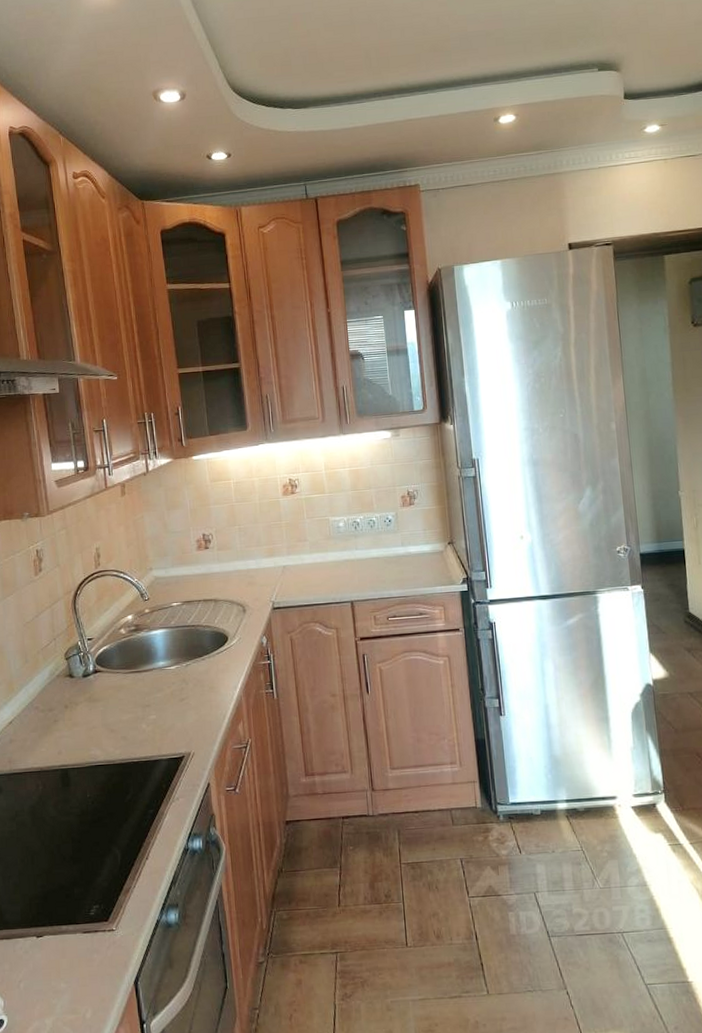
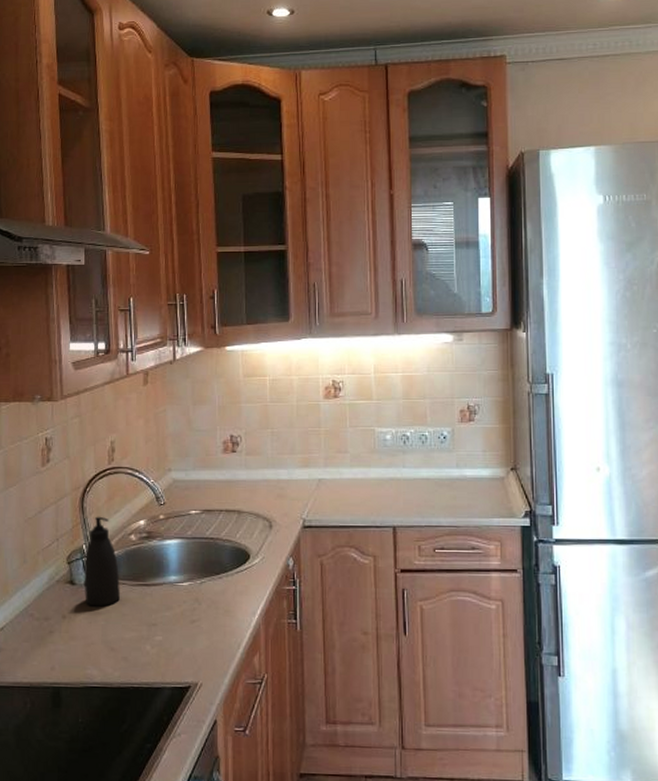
soap dispenser: none [80,615,115,695] -> present [84,516,120,607]

